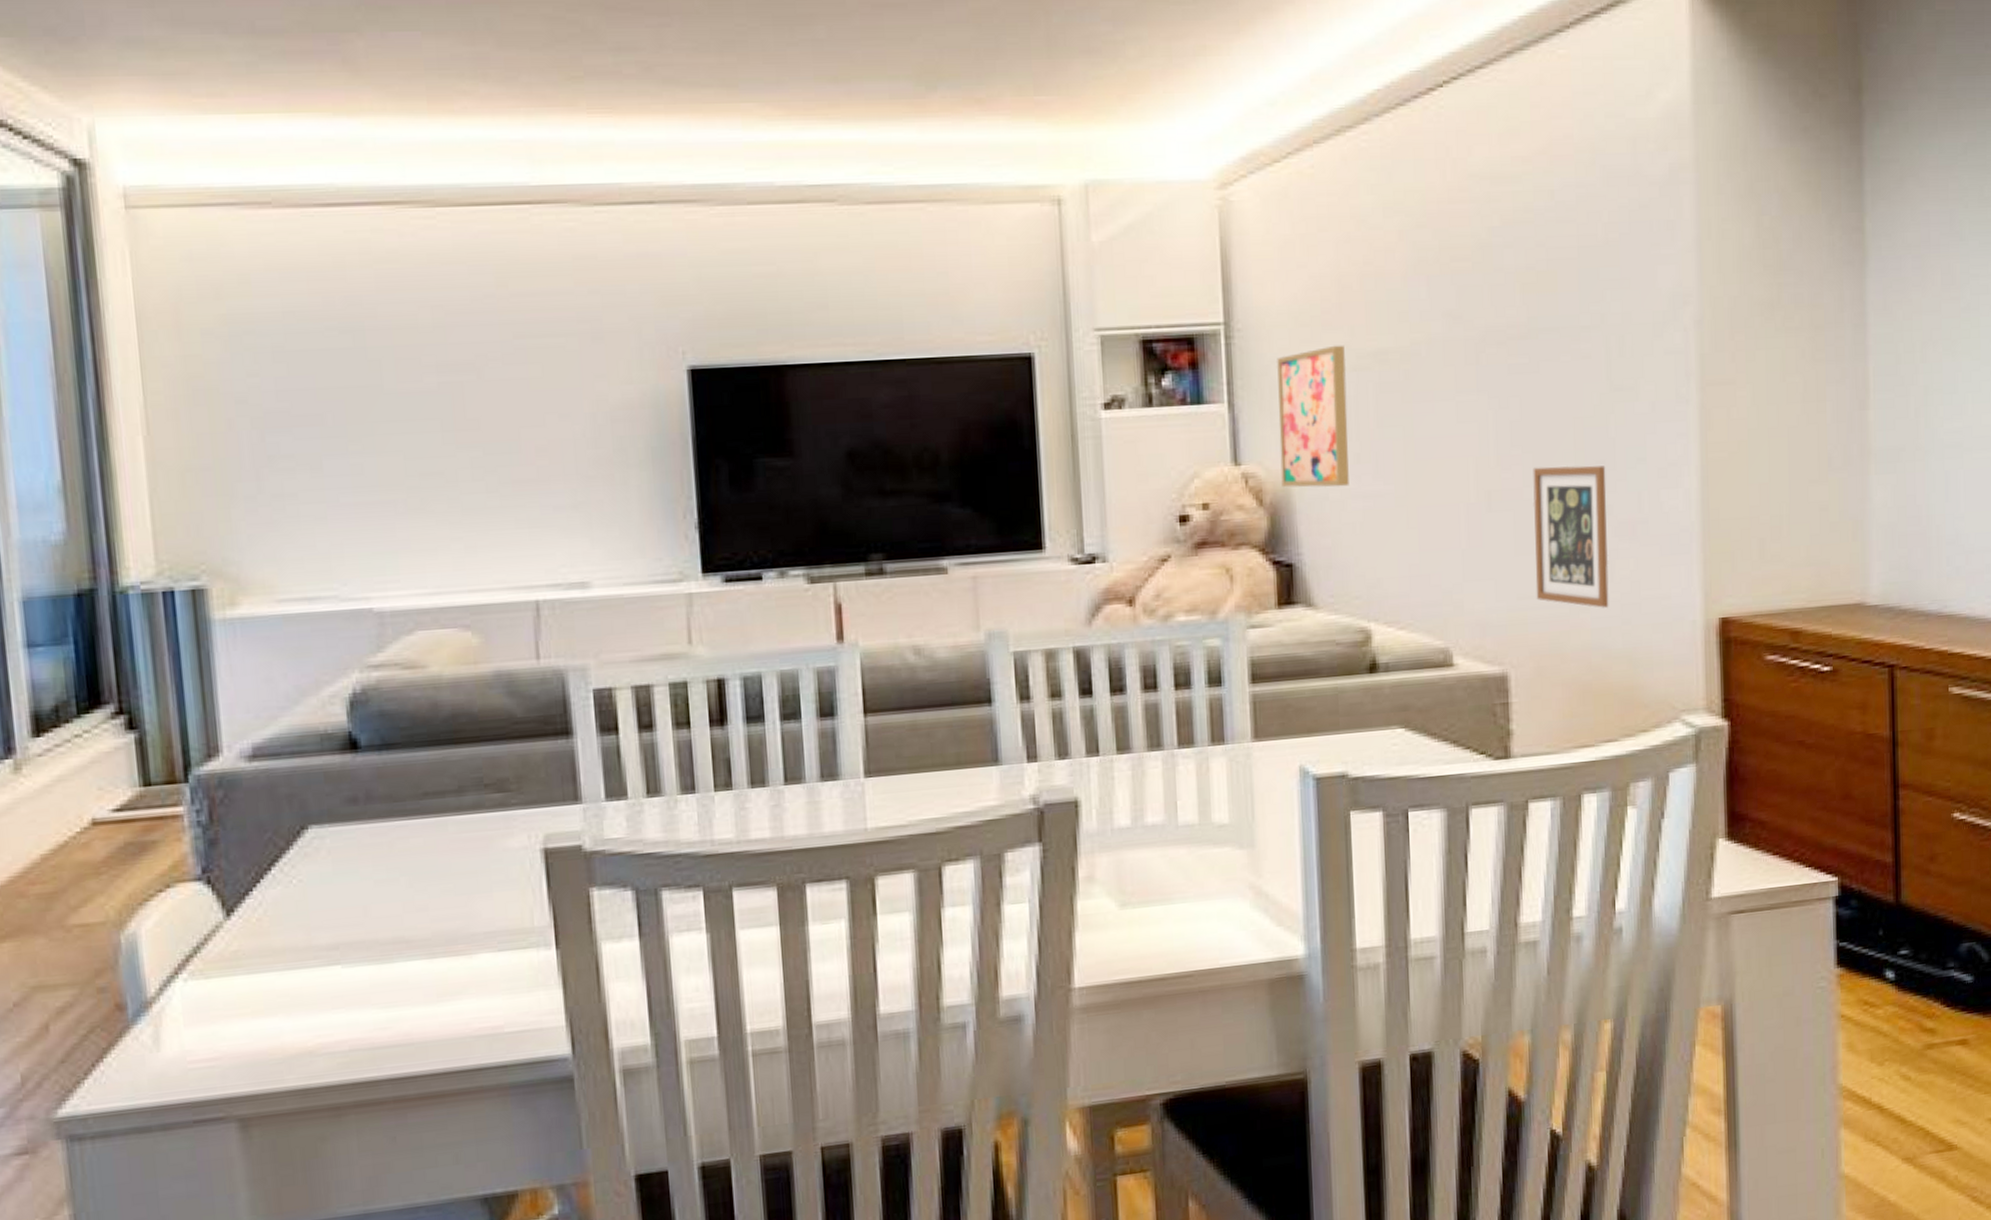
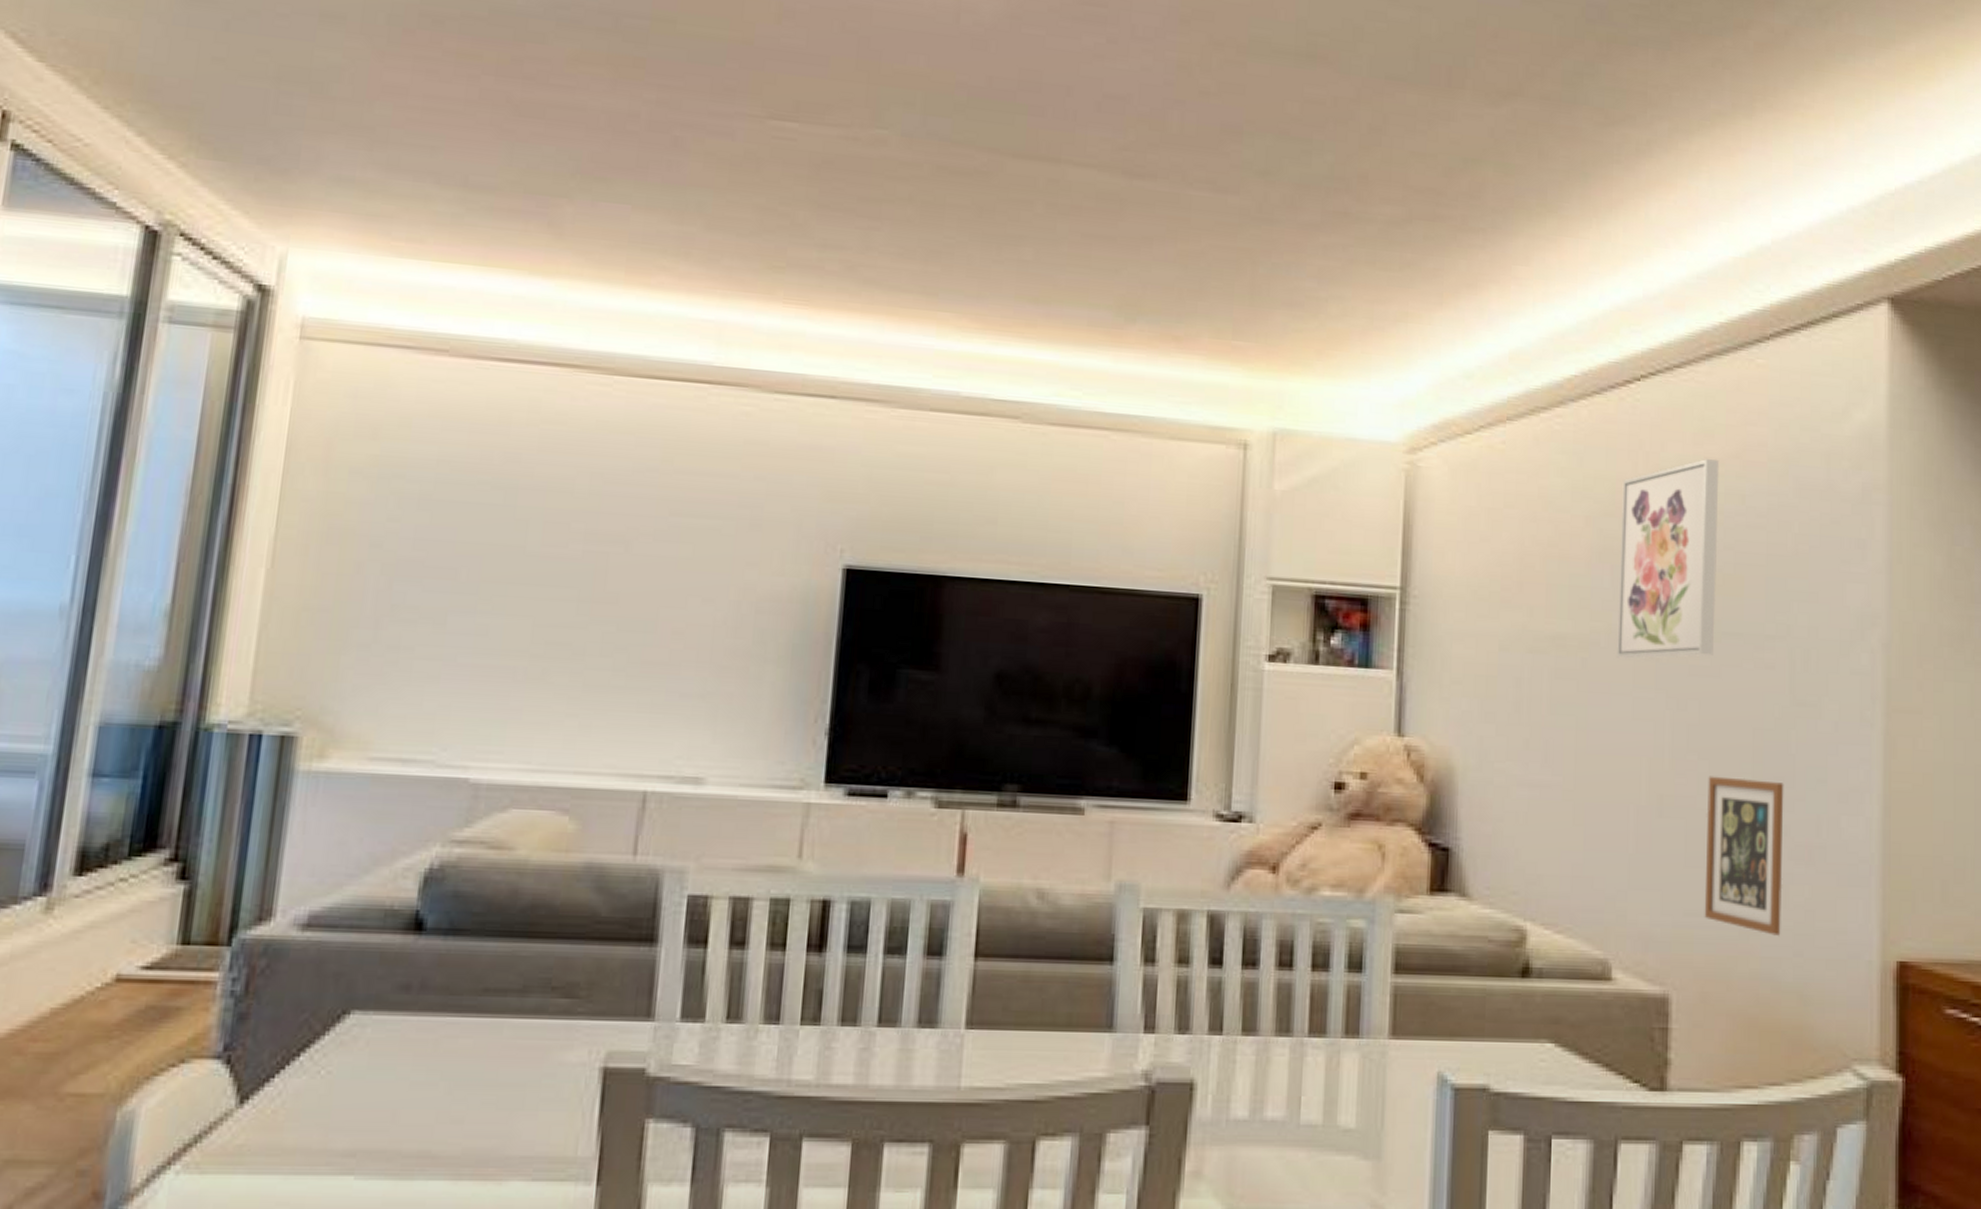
wall art: present [1277,345,1349,488] -> none [1445,624,1522,773]
wall art: none [1432,158,1531,366] -> present [1617,459,1720,659]

